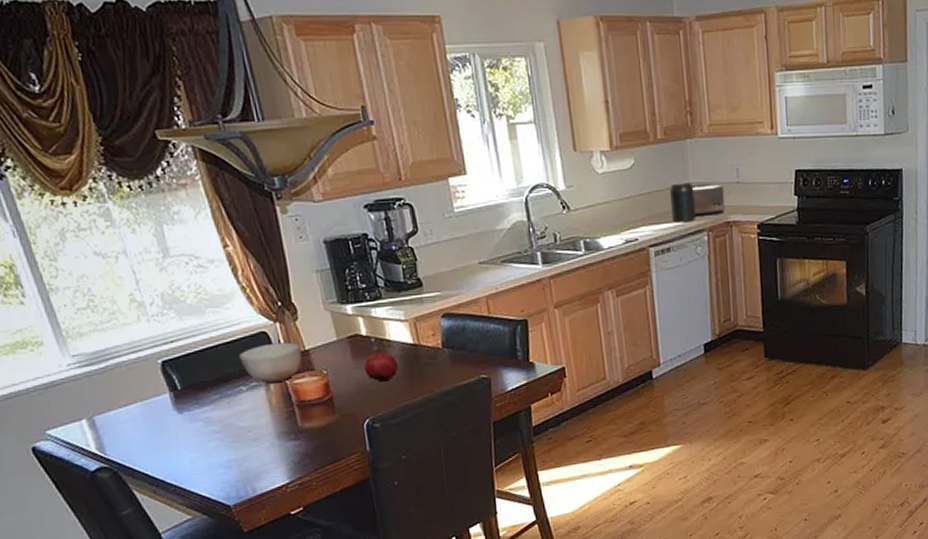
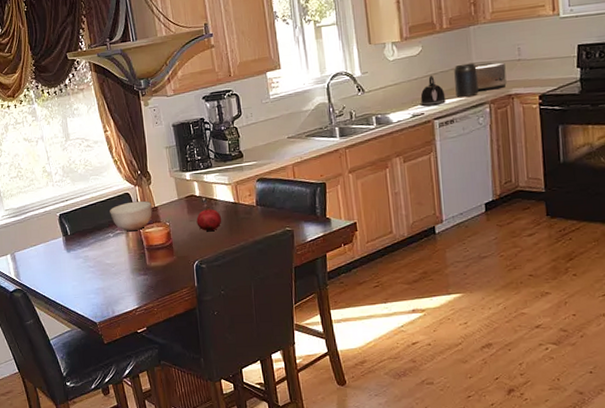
kettle: none [634,194,662,231] -> present [420,75,446,107]

